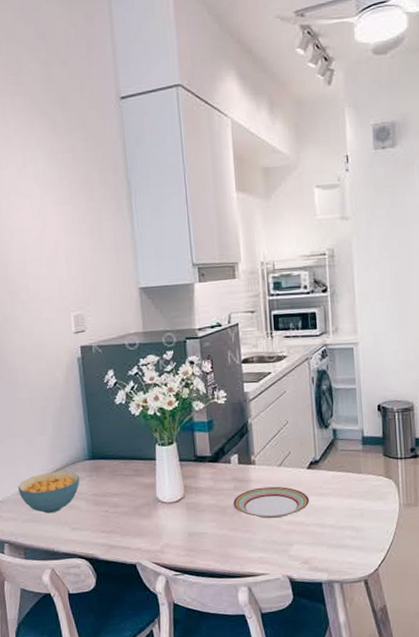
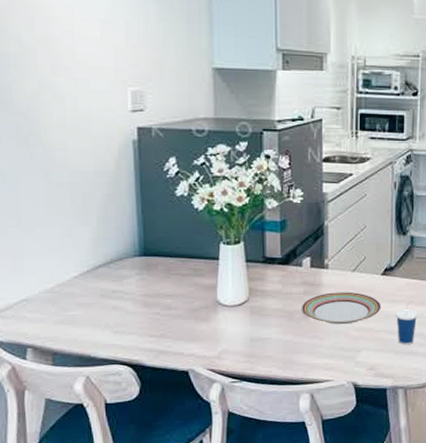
cereal bowl: present [18,471,80,514] -> none [49,267,128,315]
cup: none [324,494,348,538] -> present [395,301,418,344]

